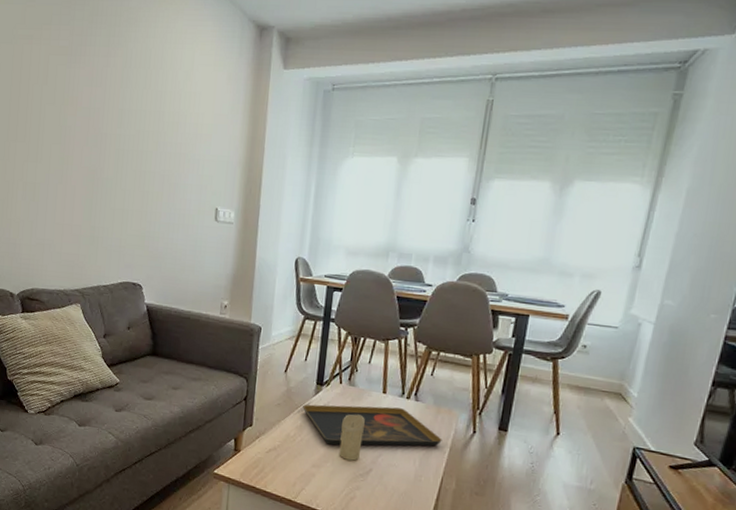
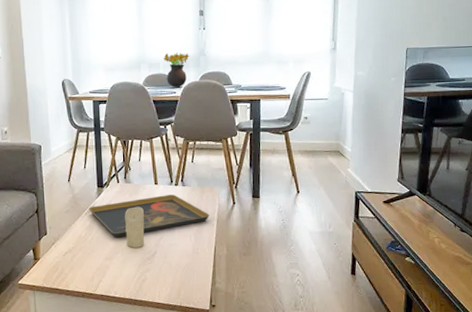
flower arrangement: none [417,243,451,286] -> present [163,52,190,88]

